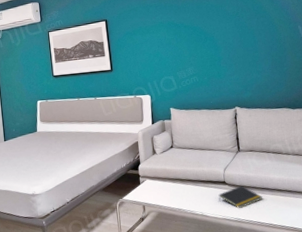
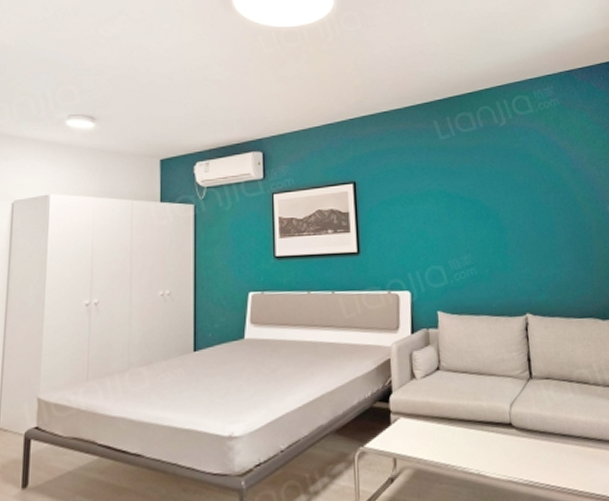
notepad: present [218,186,263,208] -> none [501,430,564,465]

